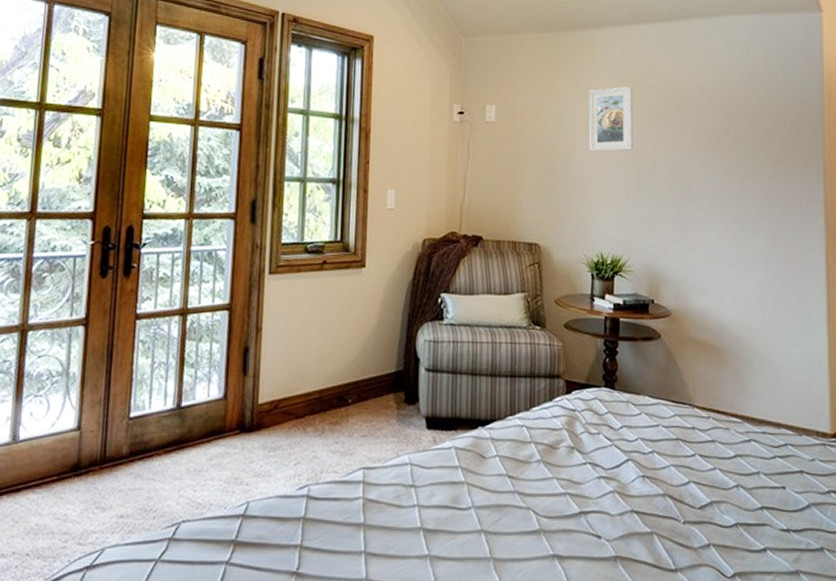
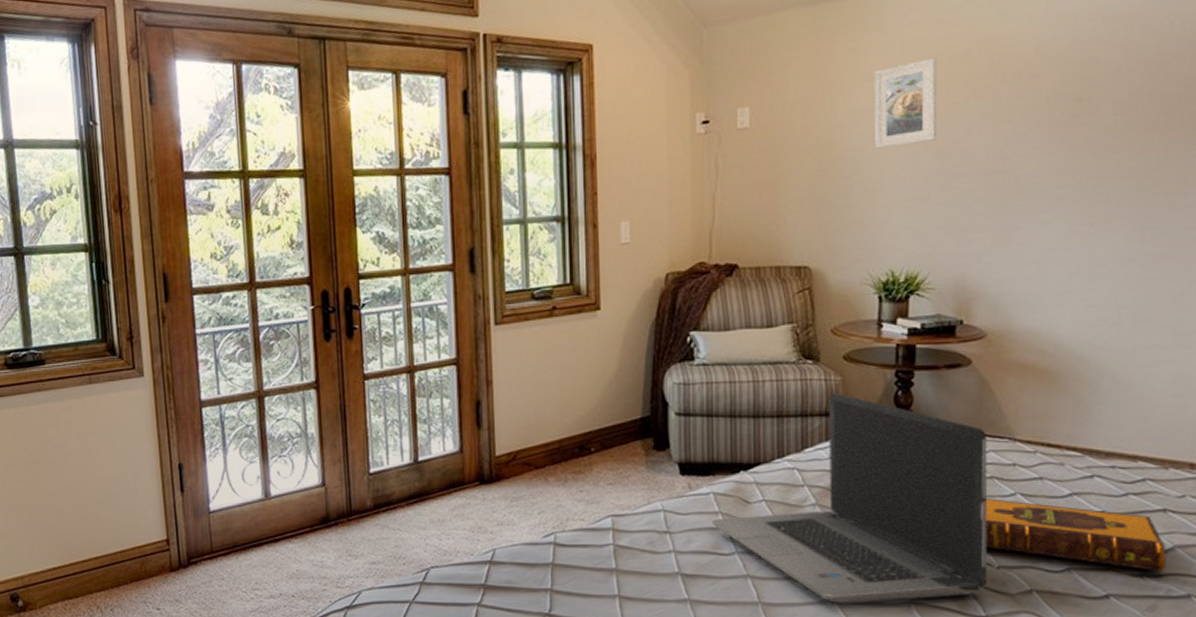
laptop computer: none [452,357,676,559] -> present [711,393,988,604]
hardback book: none [672,458,805,528] -> present [985,498,1166,573]

